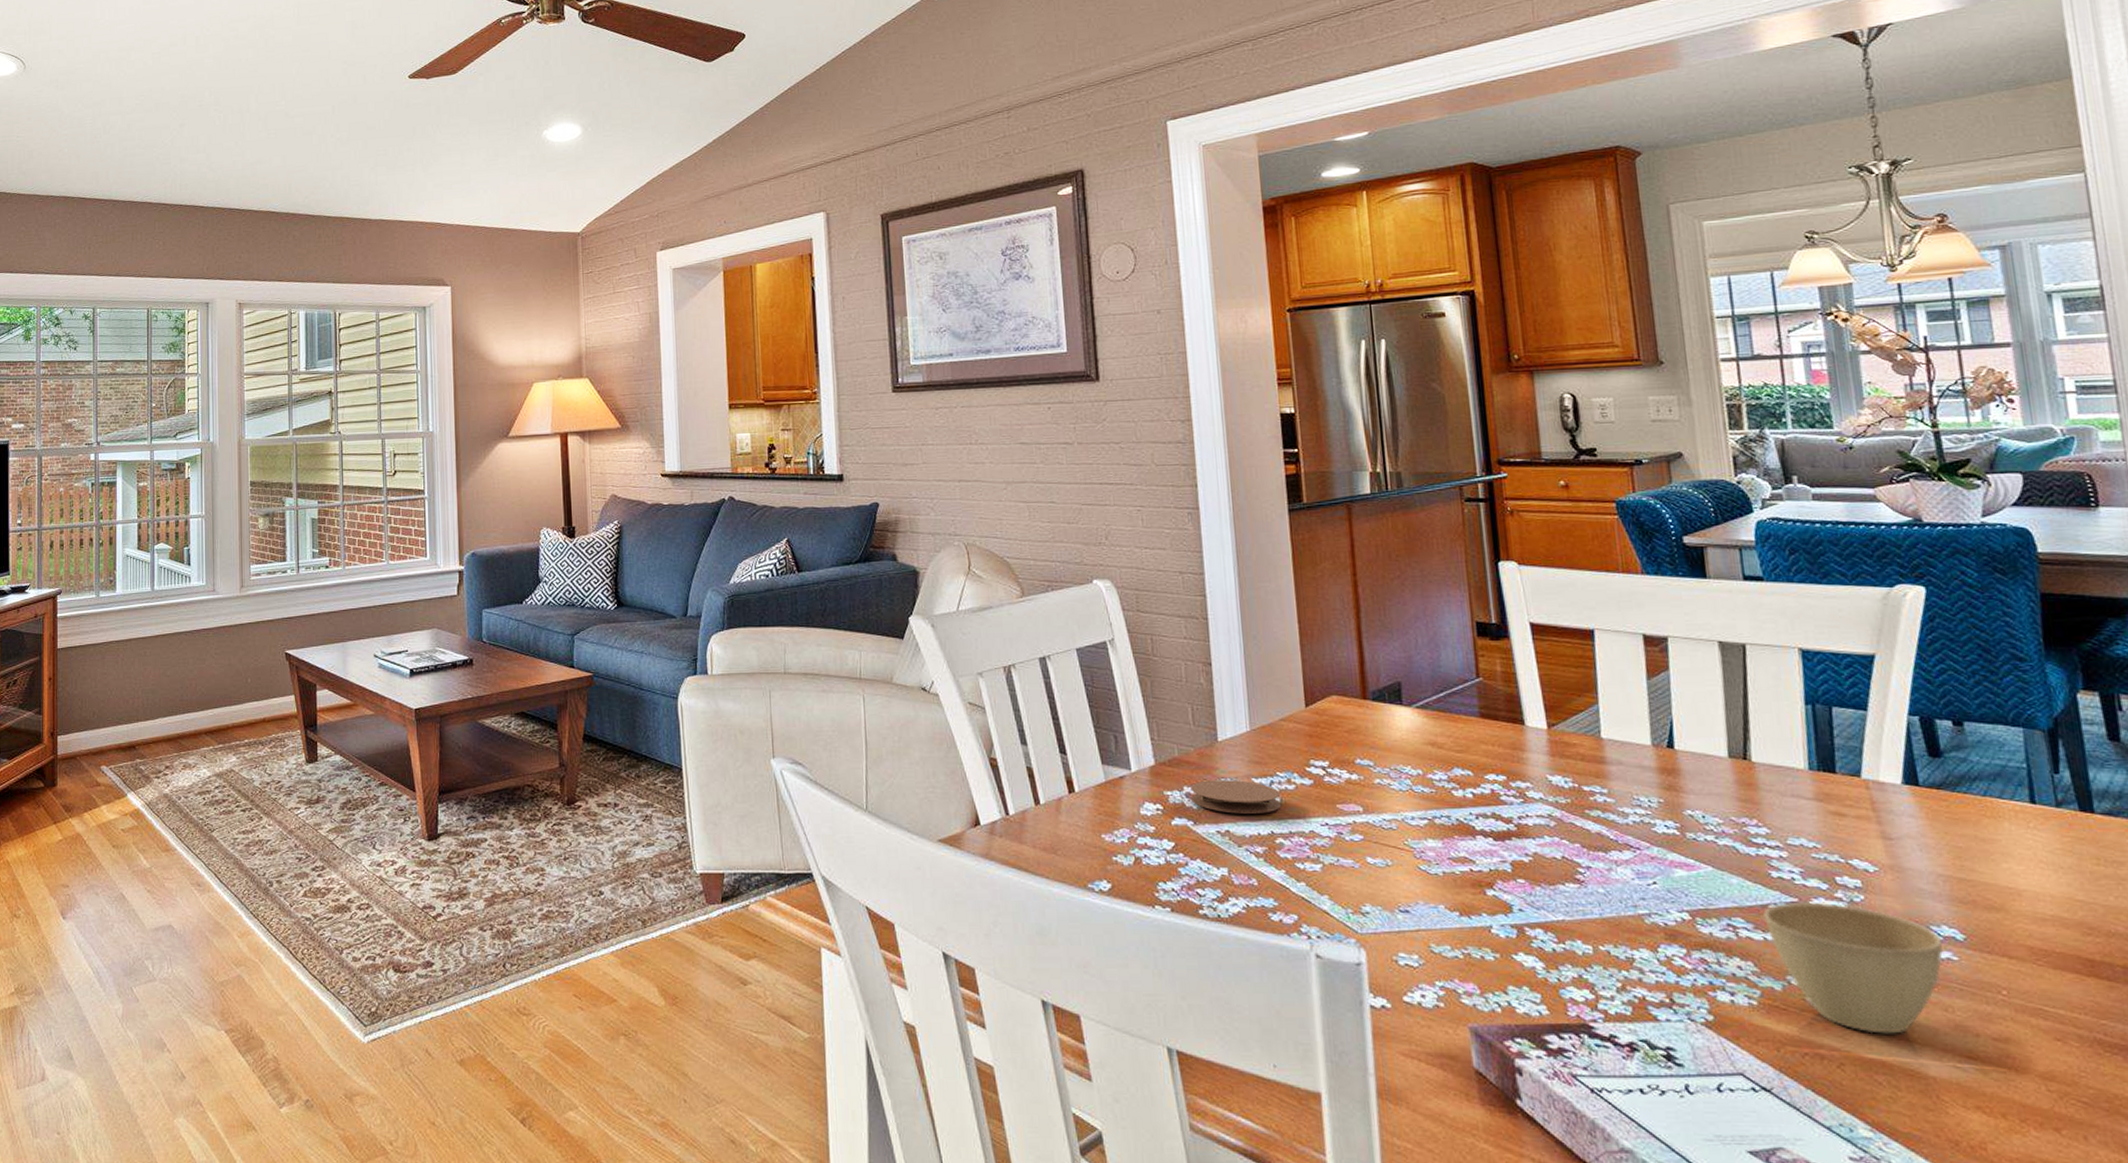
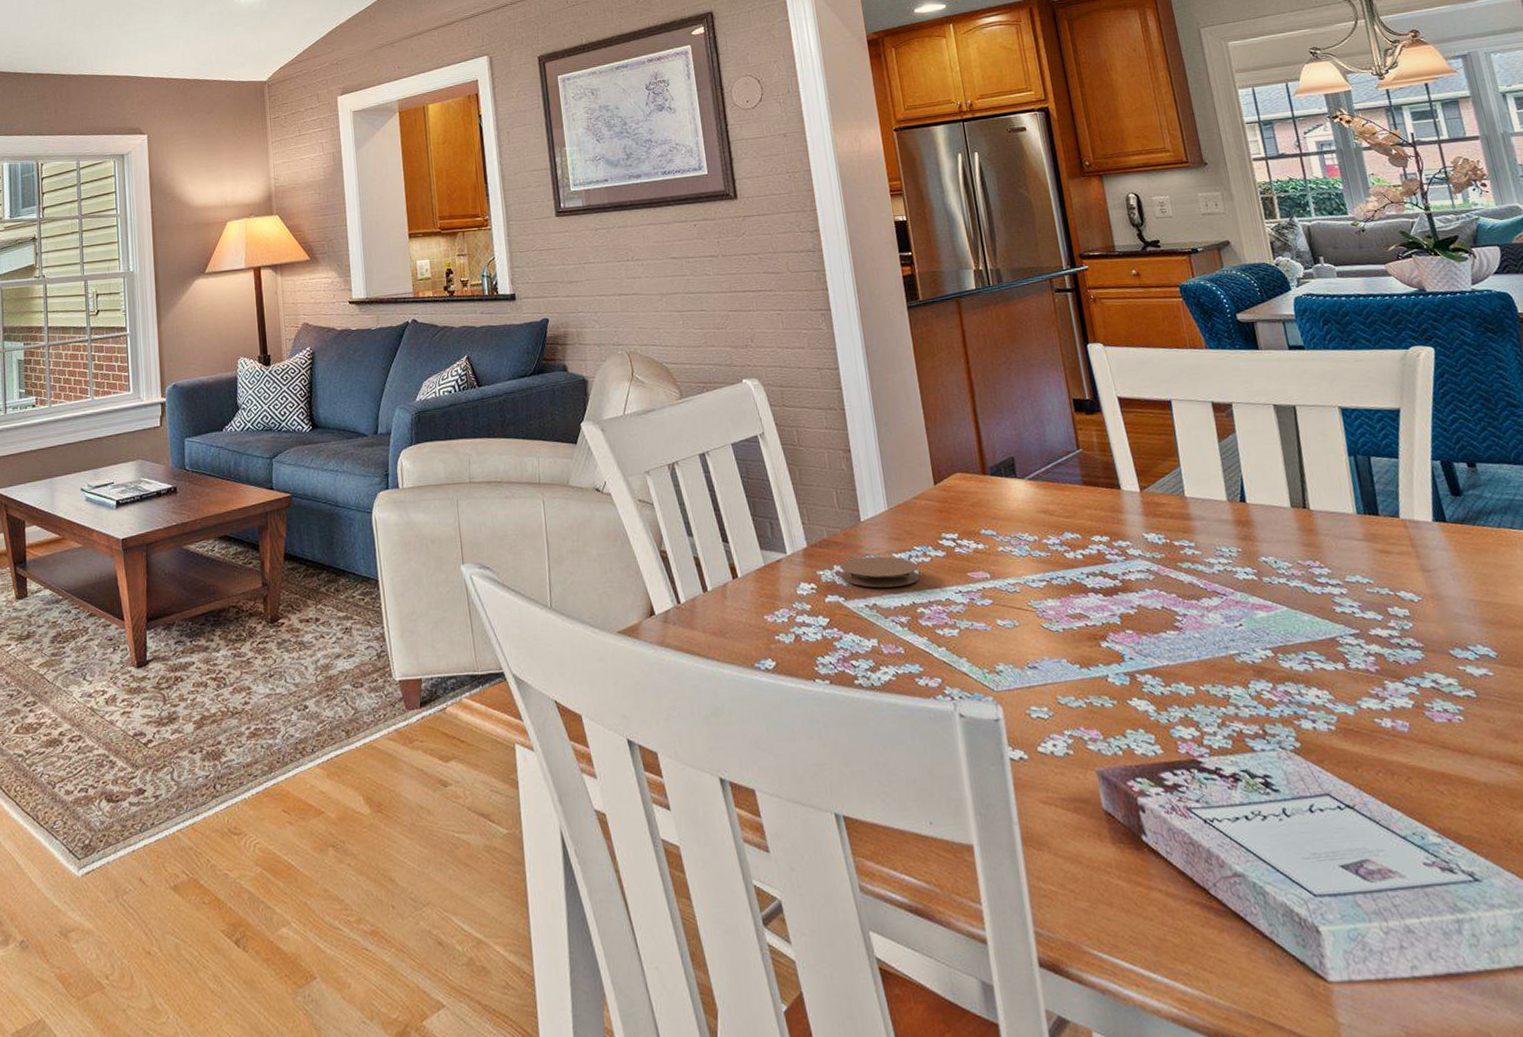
cup: present [1762,902,1943,1034] -> none [1331,631,1481,748]

